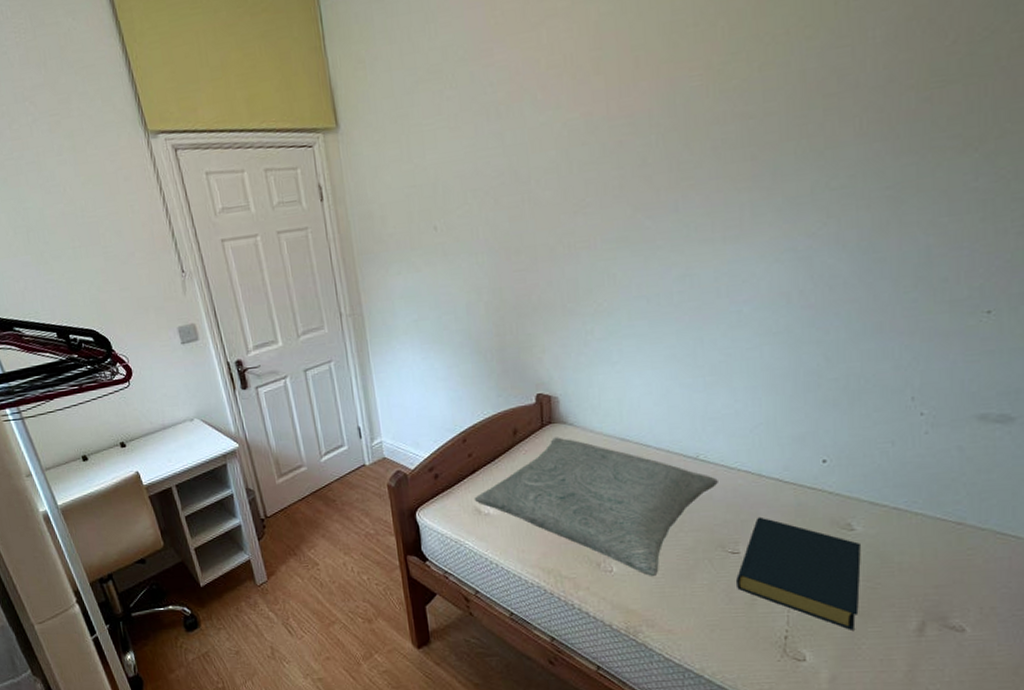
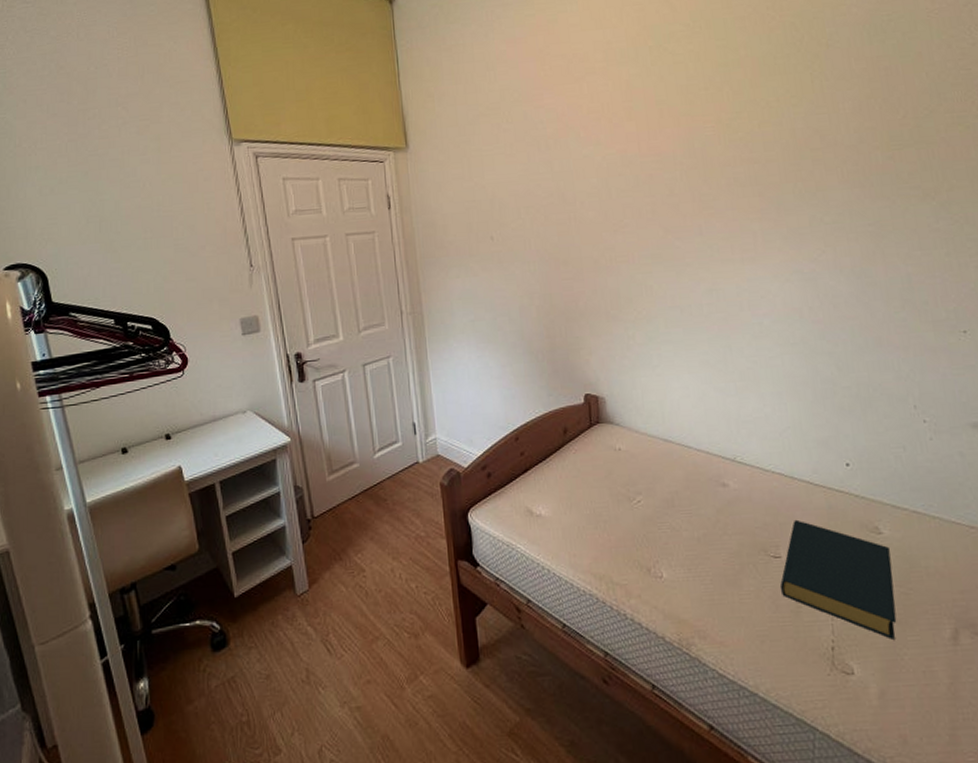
pillow: present [473,437,718,576] -> none [525,436,756,582]

